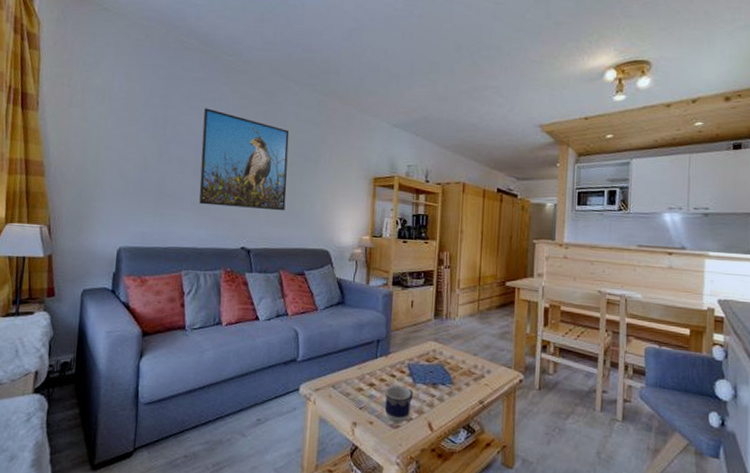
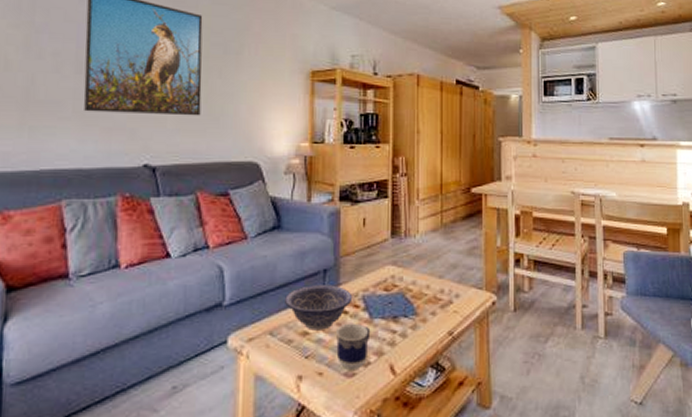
decorative bowl: none [345,351,400,388] -> present [285,285,353,331]

